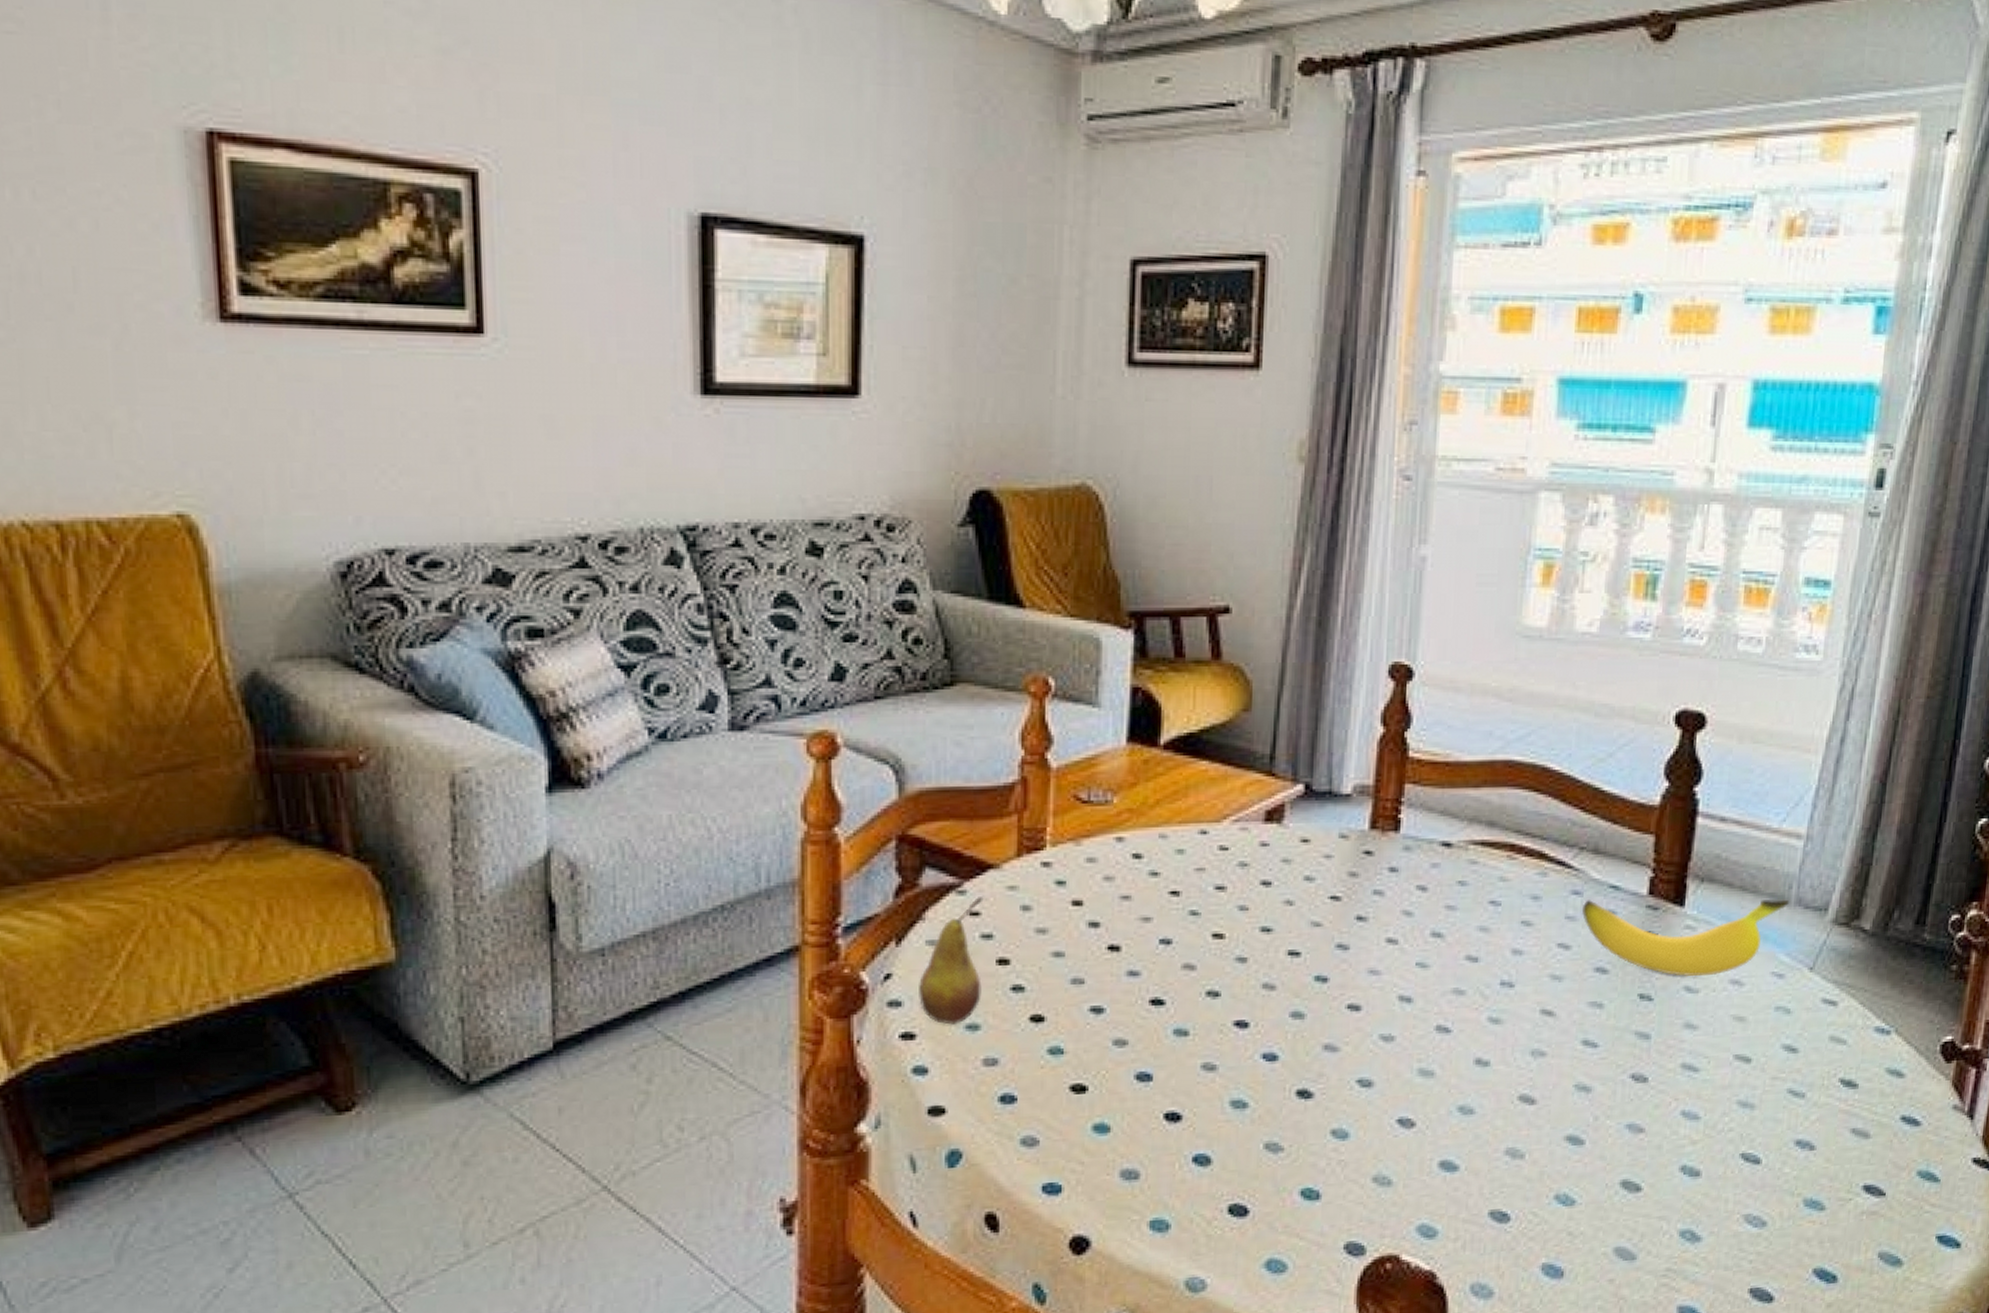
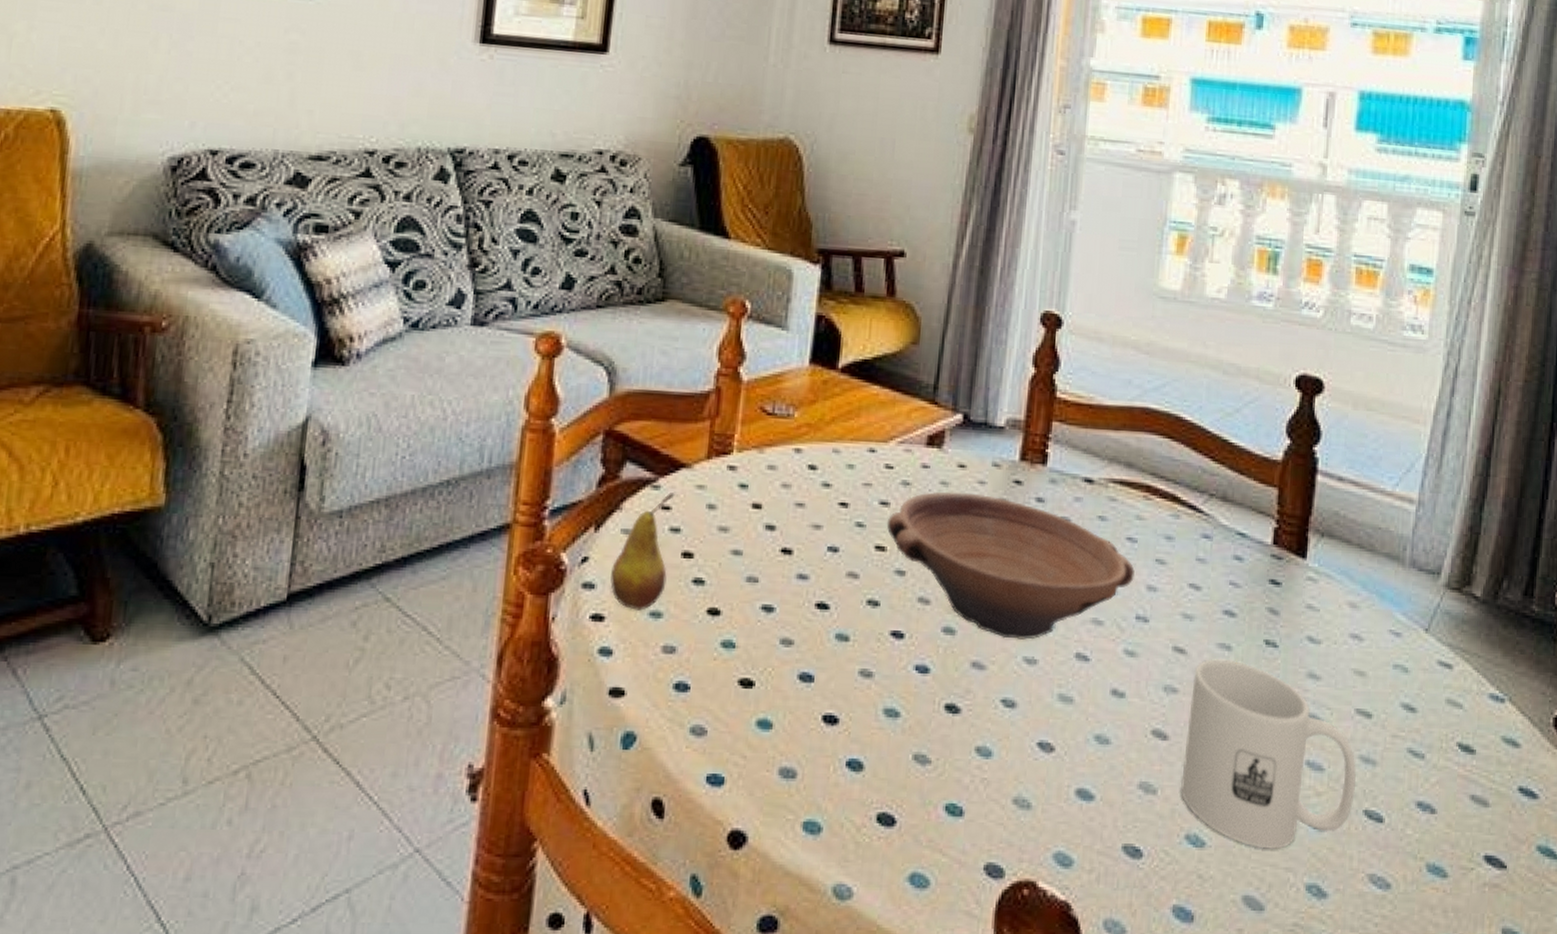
bowl: none [1224,868,1499,1018] -> present [886,491,1135,640]
mug: none [1549,1017,1734,1201] -> present [1180,659,1356,849]
banana: present [1581,898,1790,977] -> none [1211,544,1405,628]

